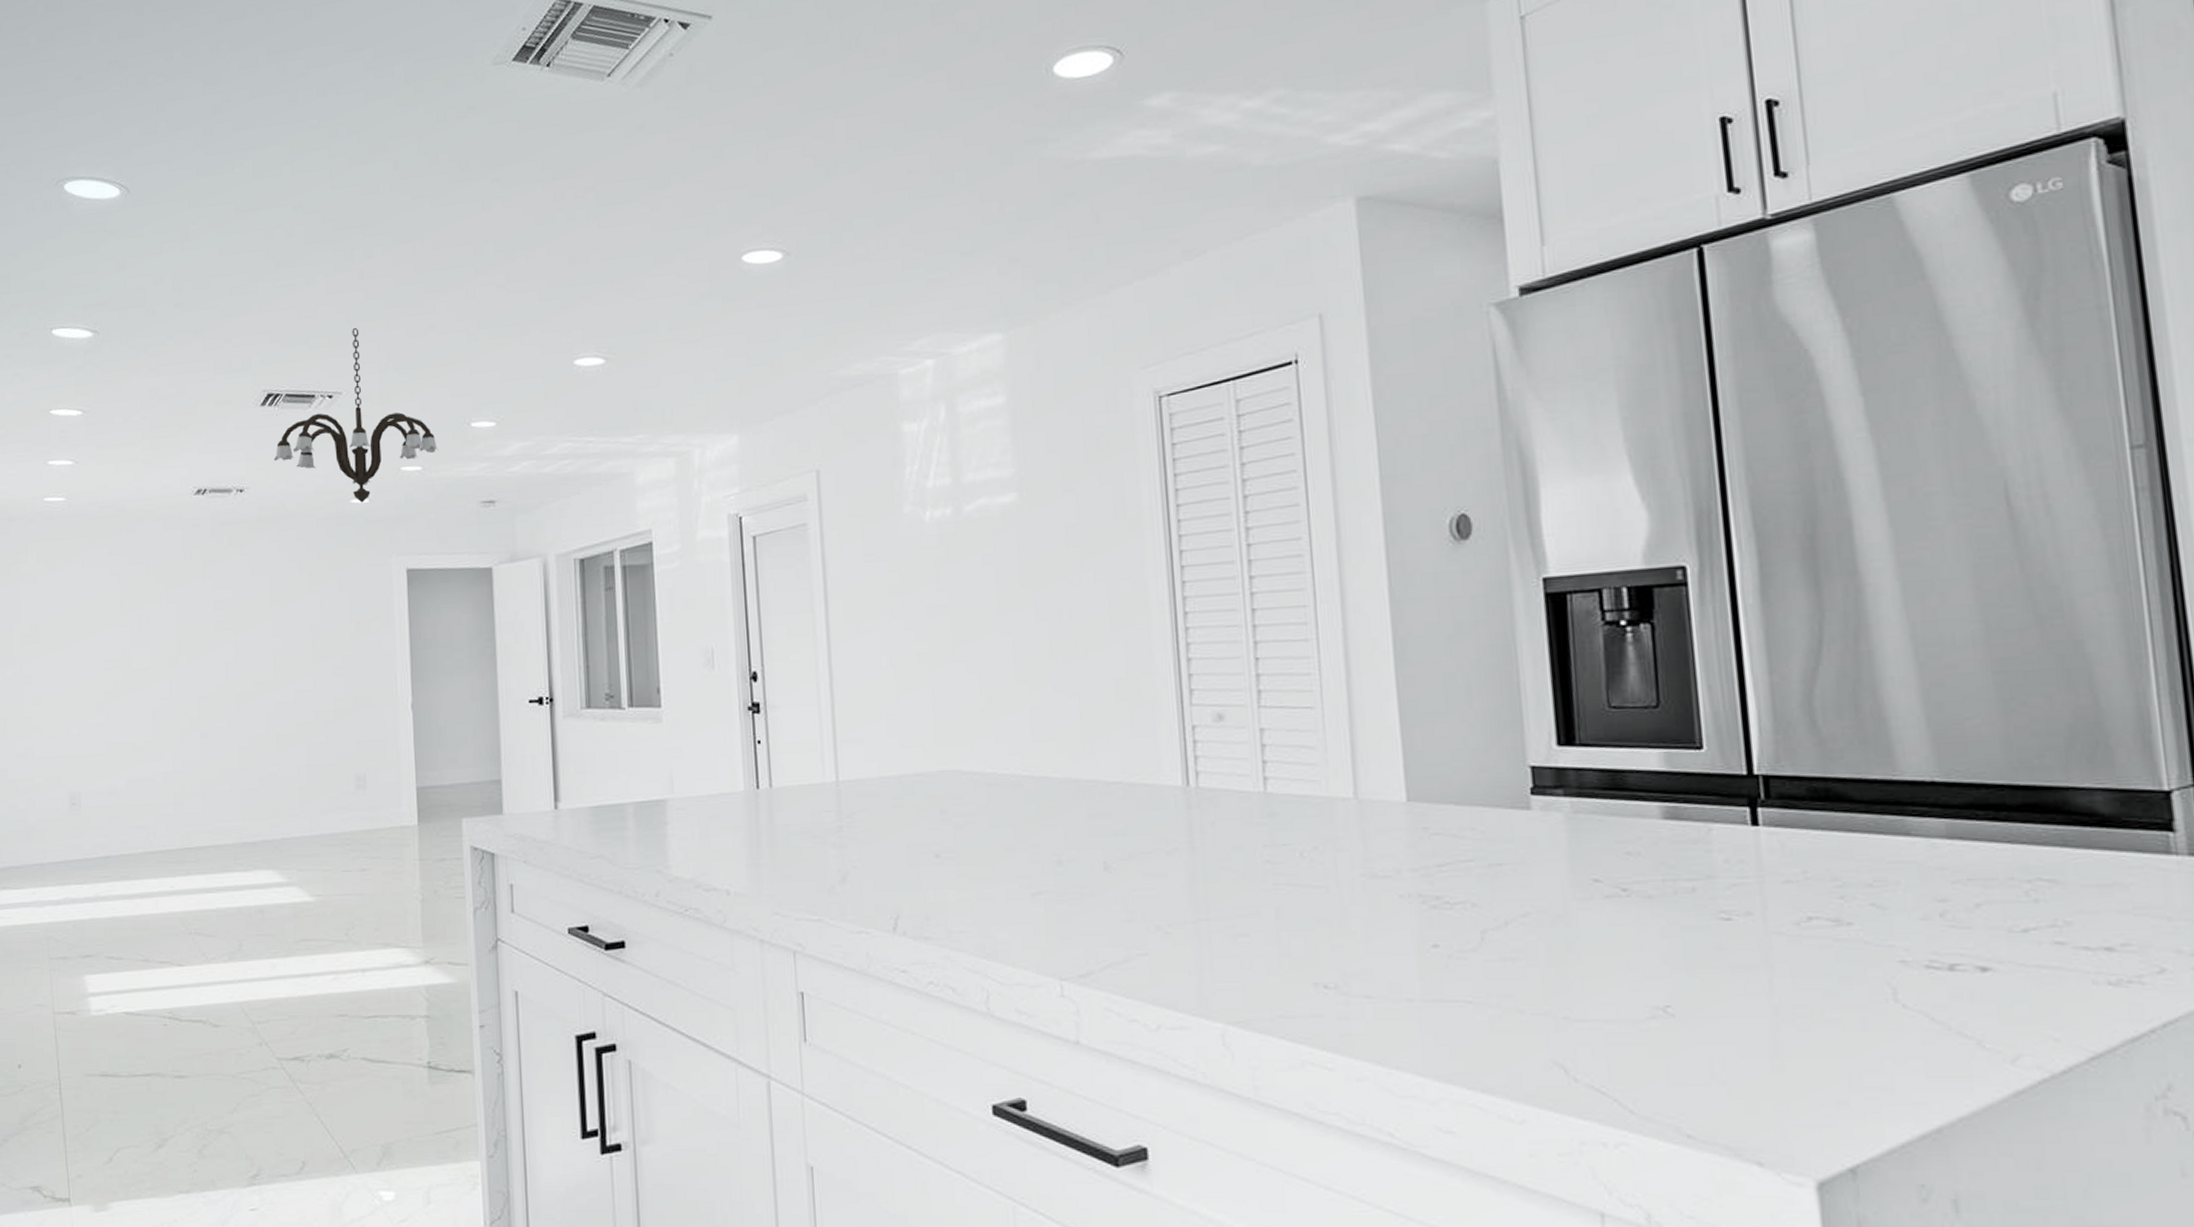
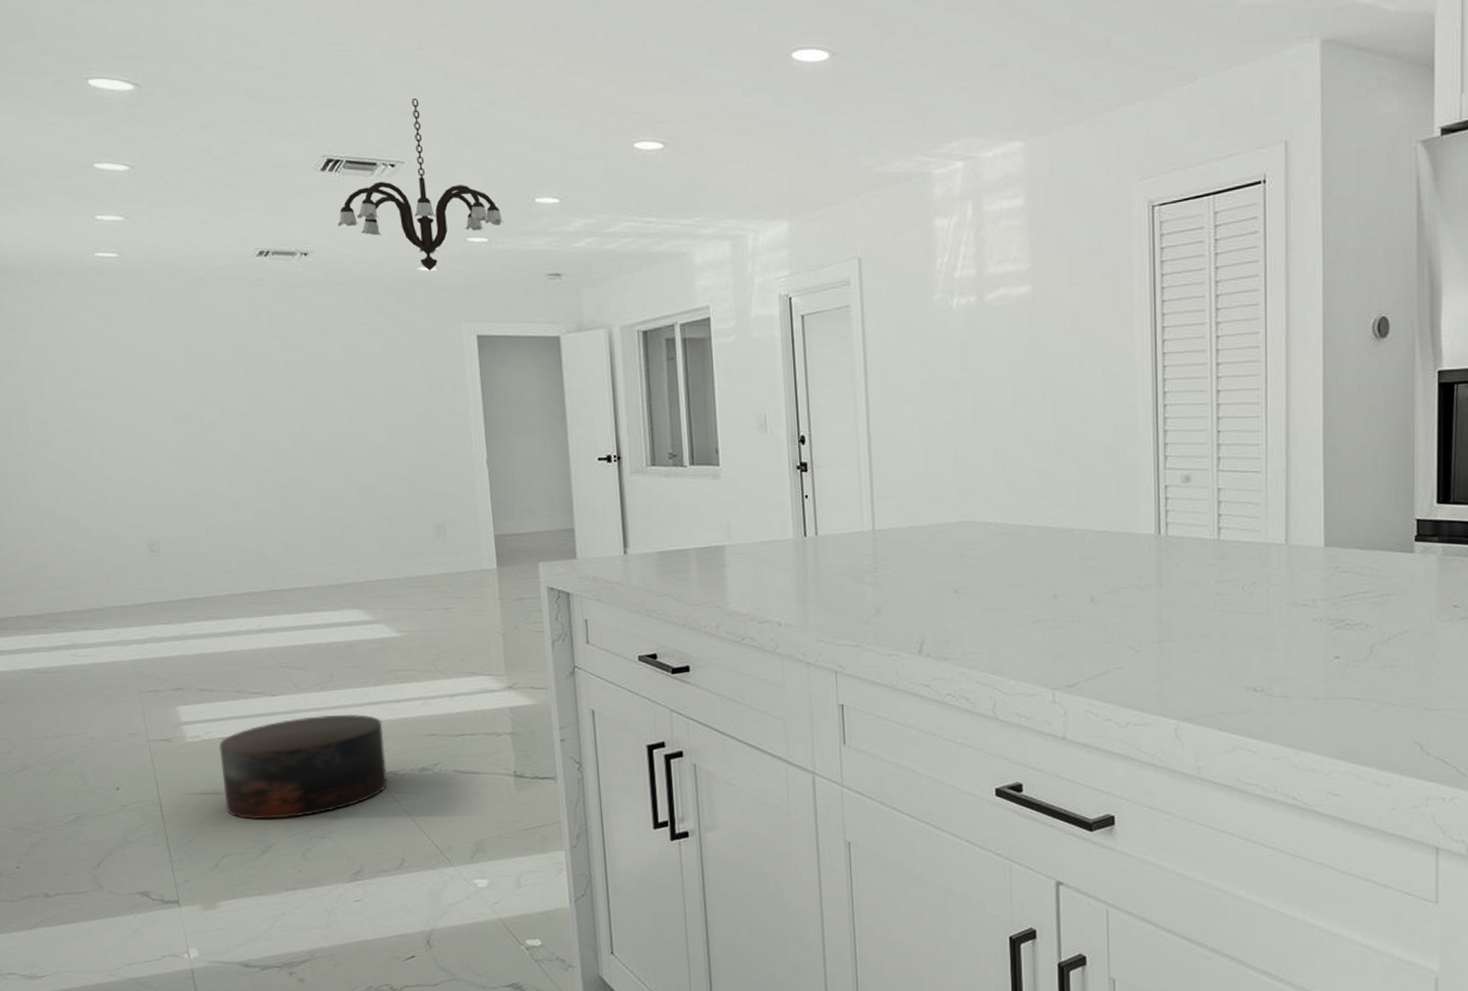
stool: none [122,989,292,1108] -> present [219,715,388,820]

